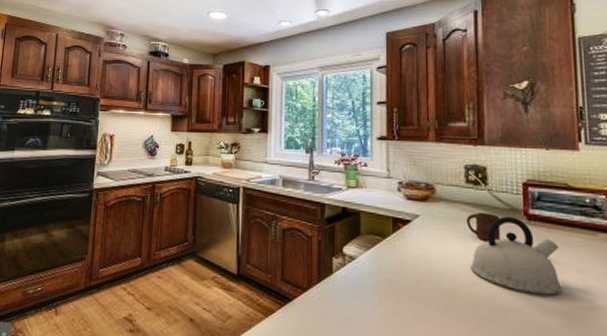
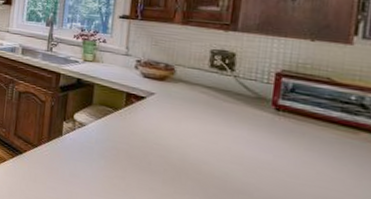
cup: present [466,212,501,241] -> none [204,97,243,126]
kettle: present [470,216,563,295] -> none [202,103,308,186]

